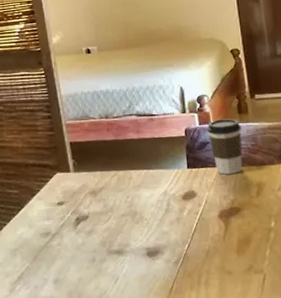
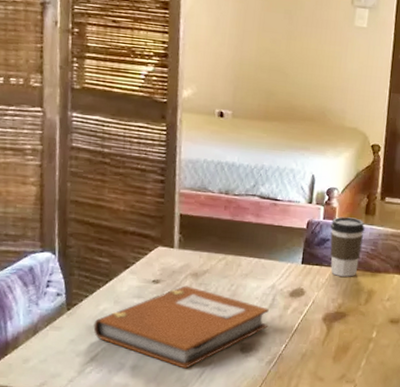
notebook: none [15,203,169,277] -> present [93,285,269,369]

